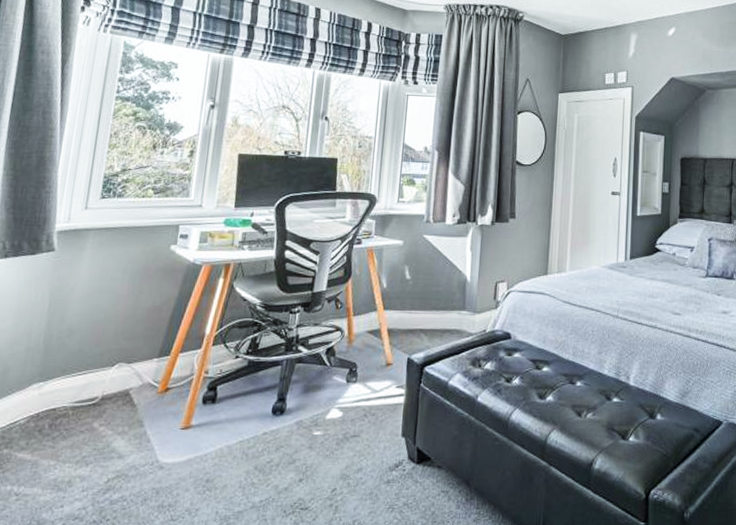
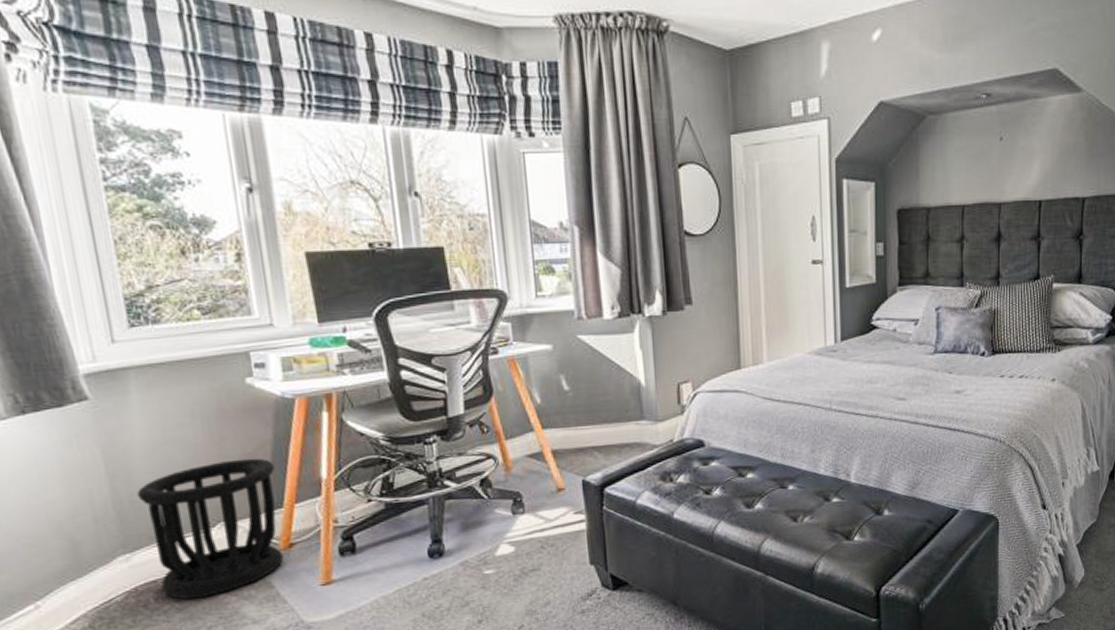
wastebasket: none [57,310,173,429] -> present [137,458,284,600]

